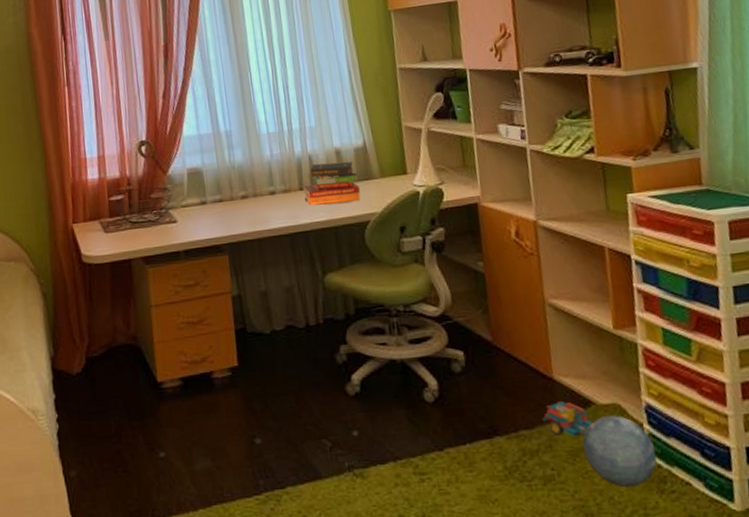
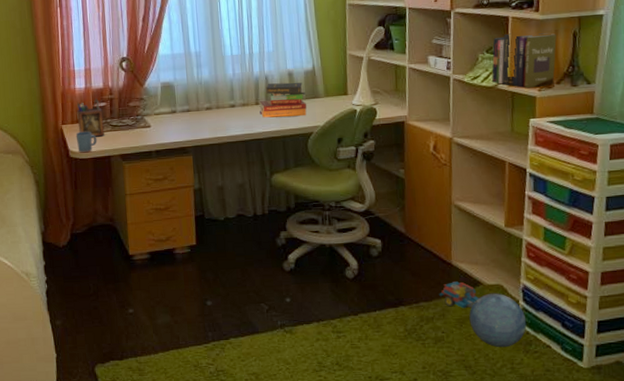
desk organizer: none [89,191,123,237] -> present [76,99,104,137]
mug: none [89,230,115,257] -> present [75,131,97,153]
books: none [571,91,651,158] -> present [492,33,557,89]

